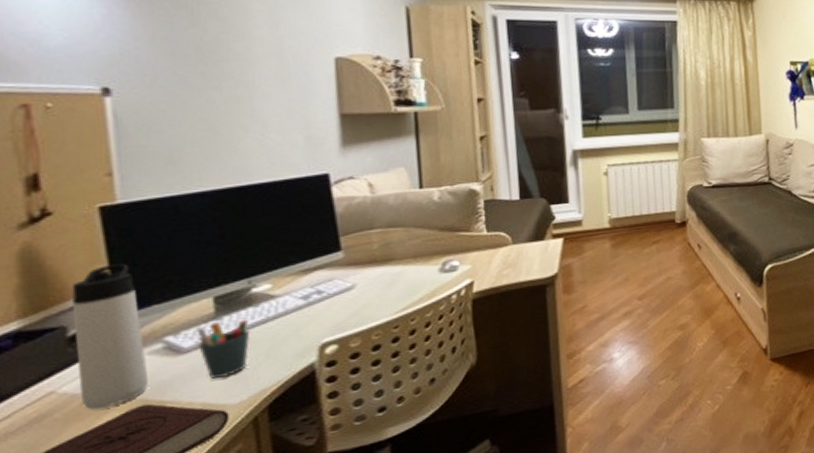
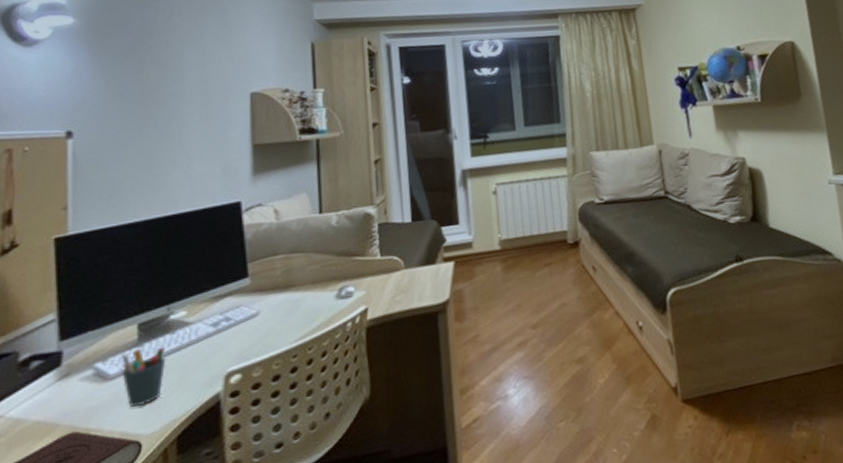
thermos bottle: present [71,264,149,410] -> none [23,291,79,436]

